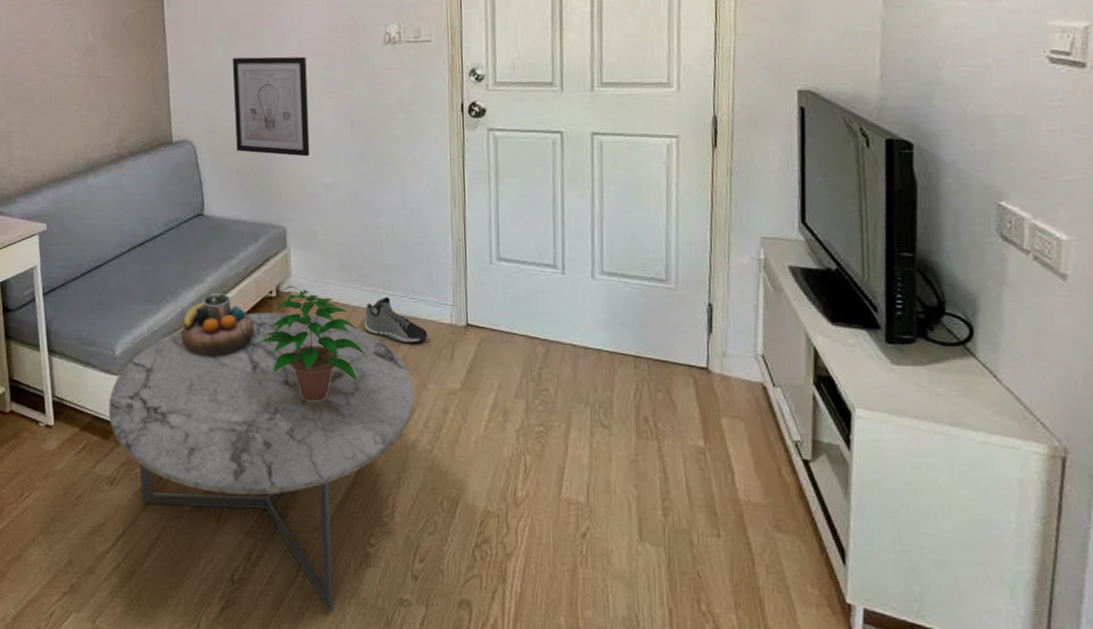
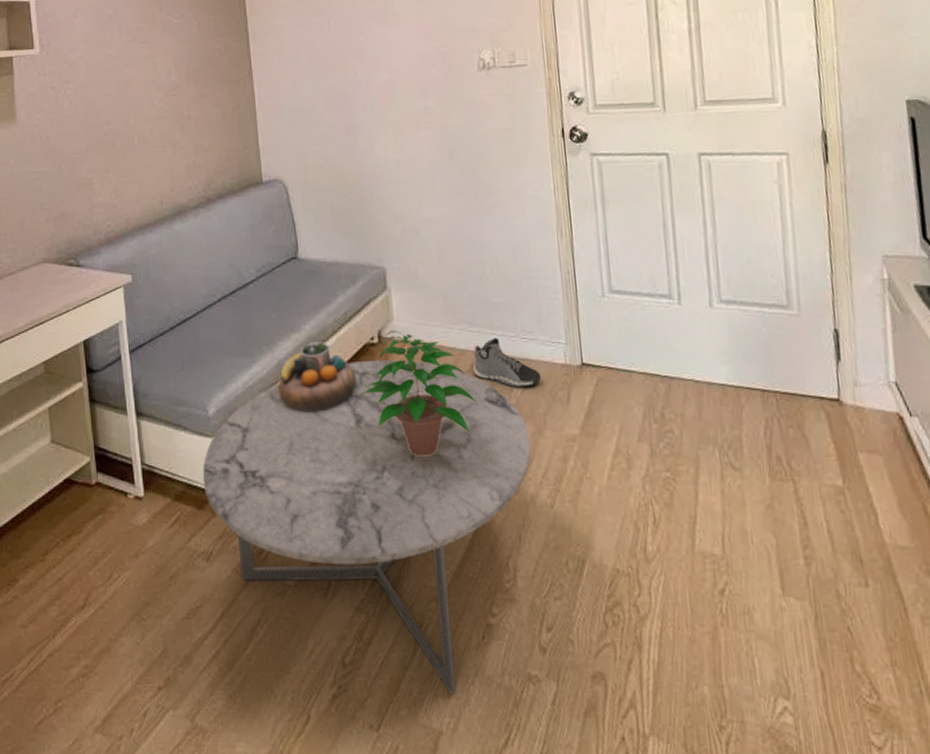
wall art: present [232,56,310,157] -> none [321,86,407,192]

